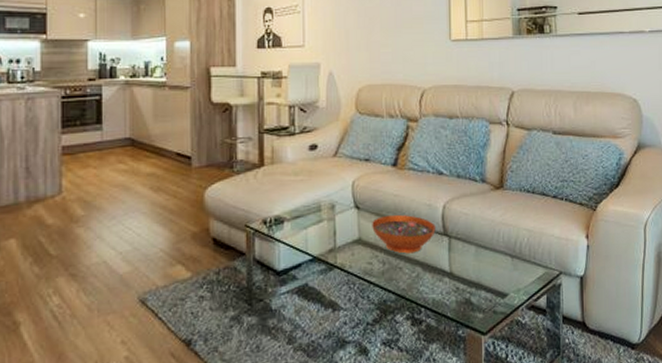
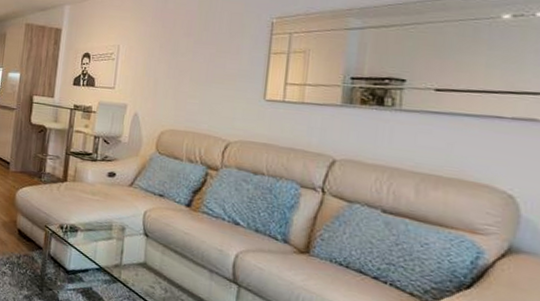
decorative bowl: present [372,214,436,254] -> none [158,248,225,291]

